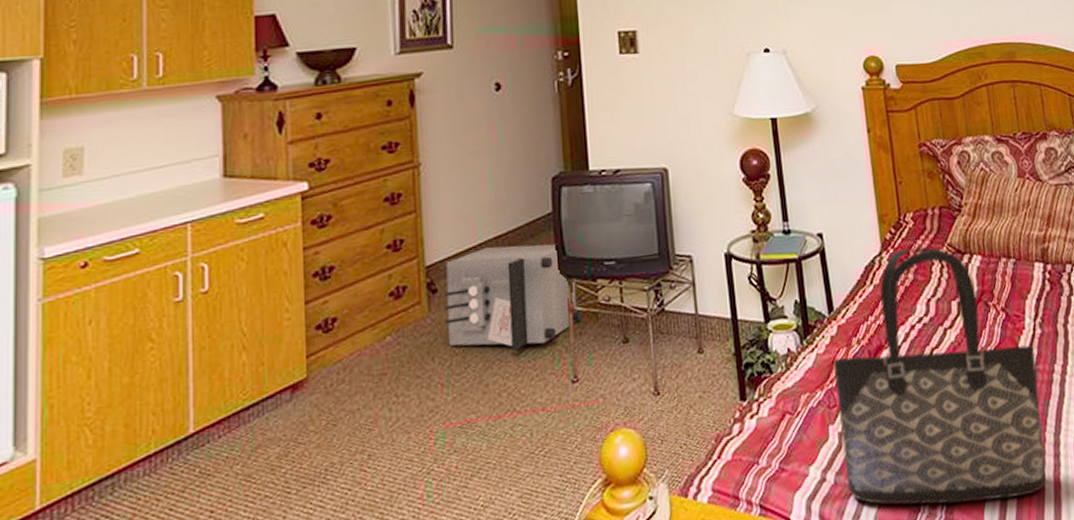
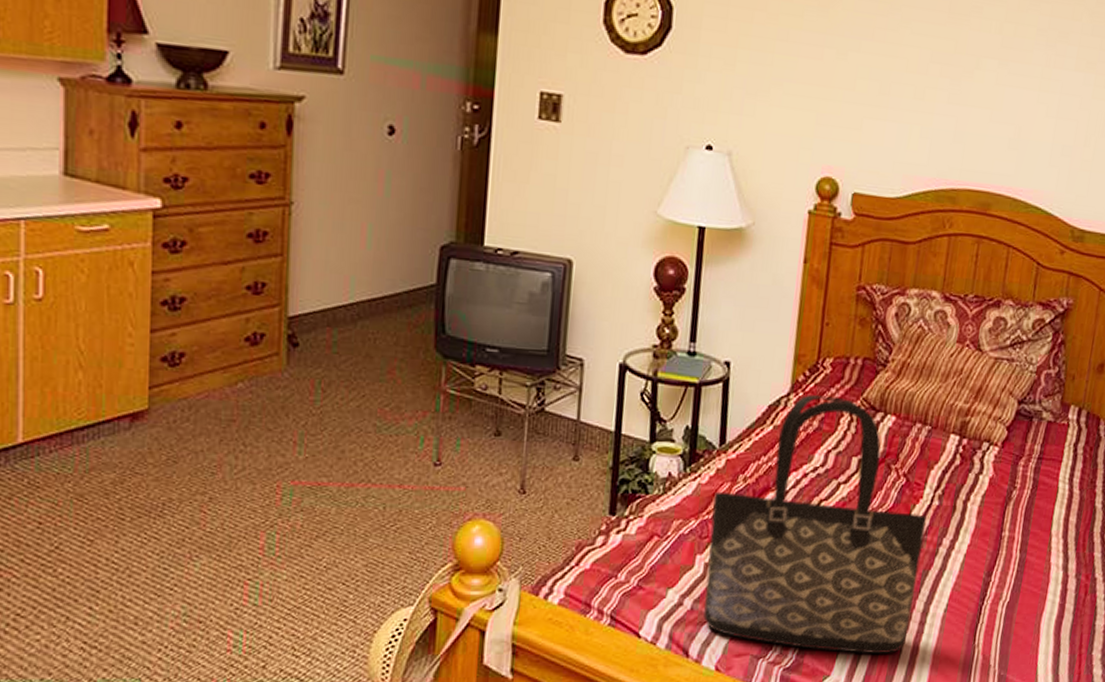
safe: present [444,243,582,350] -> none [304,309,455,422]

